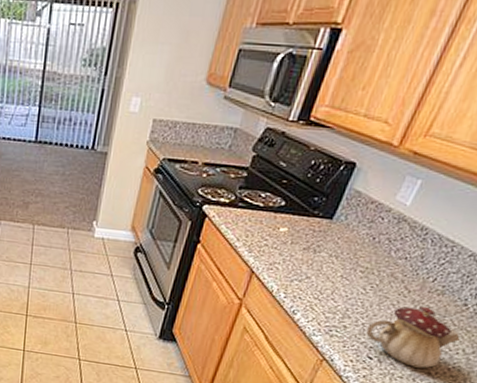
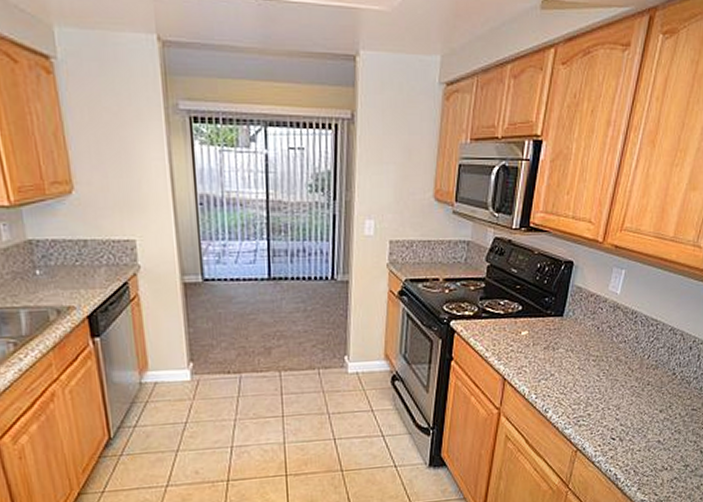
teapot: present [366,306,460,369] -> none [606,382,676,439]

